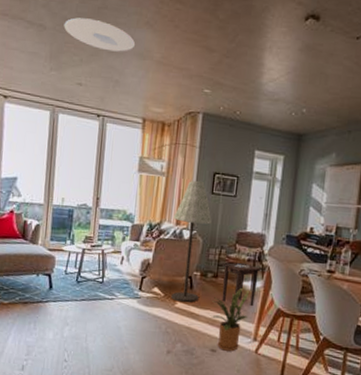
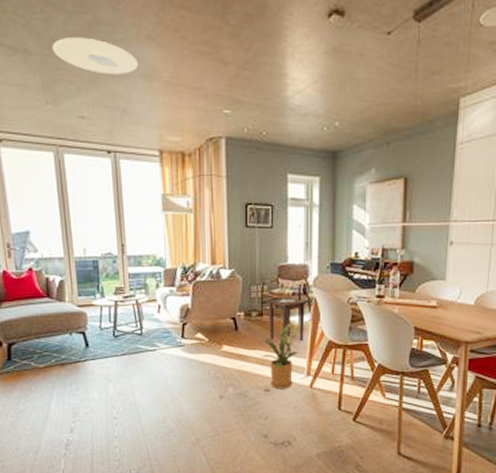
floor lamp: present [171,180,212,303] -> none [207,214,249,345]

